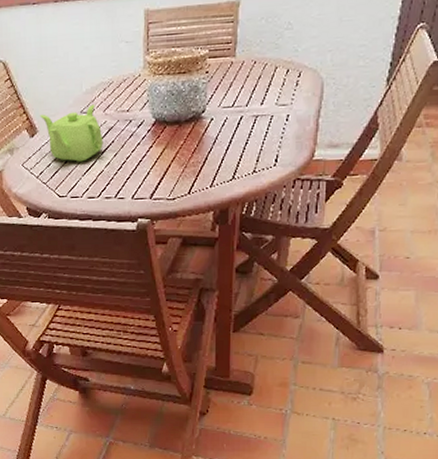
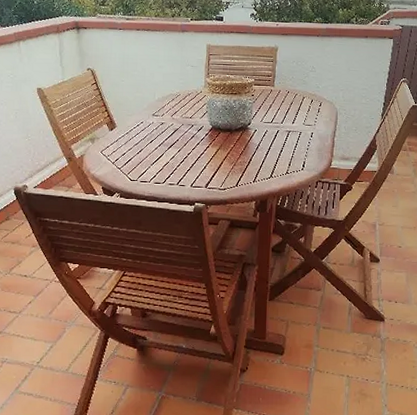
teapot: present [39,105,103,163] -> none [118,110,170,155]

